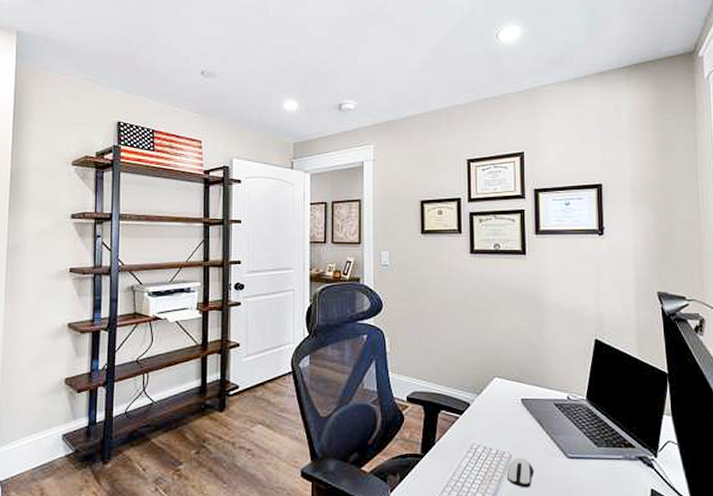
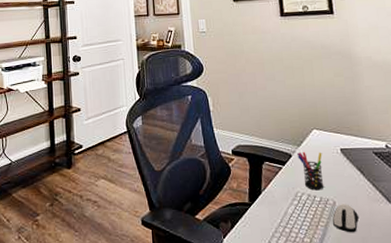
pen holder: none [476,400,502,443] -> present [297,151,324,191]

